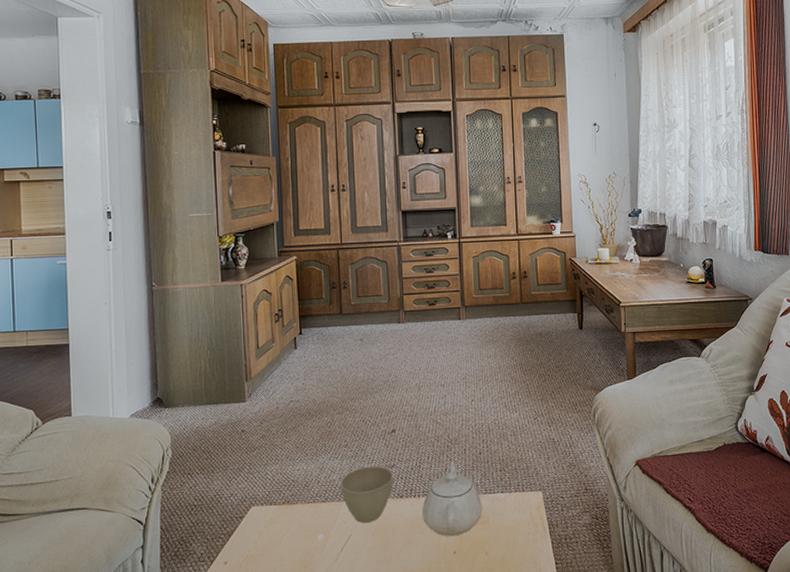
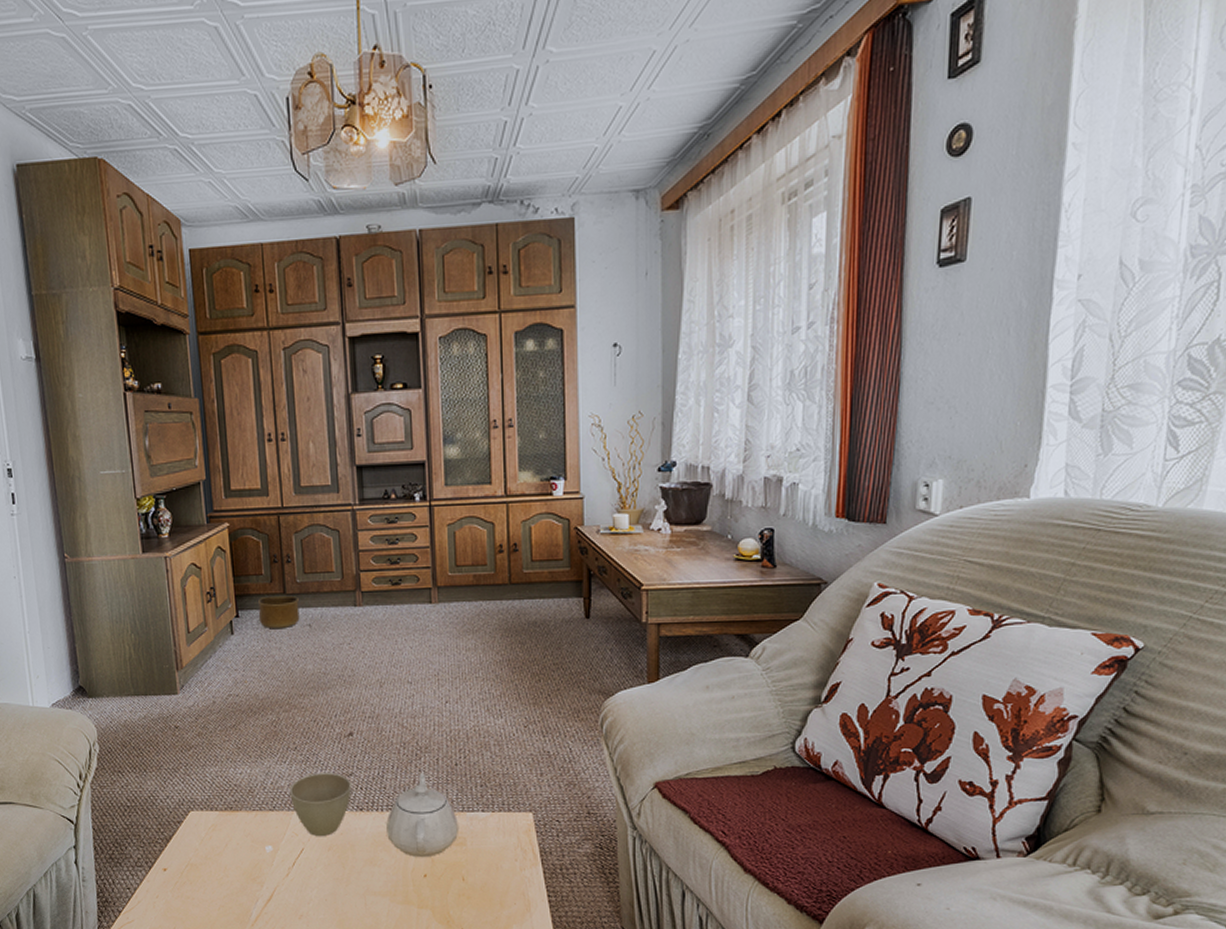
basket: none [318,315,353,344] -> present [258,595,300,629]

